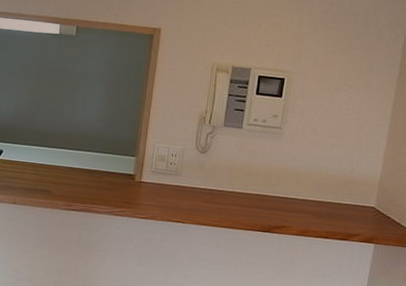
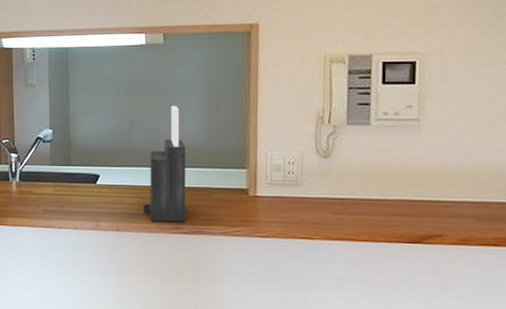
knife block: none [39,93,85,200] -> present [143,105,186,222]

